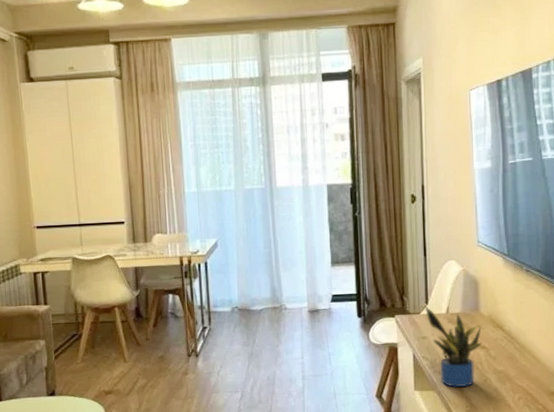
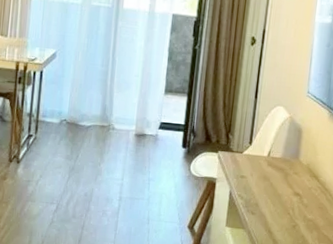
potted plant: present [425,306,482,387] -> none [248,146,298,230]

